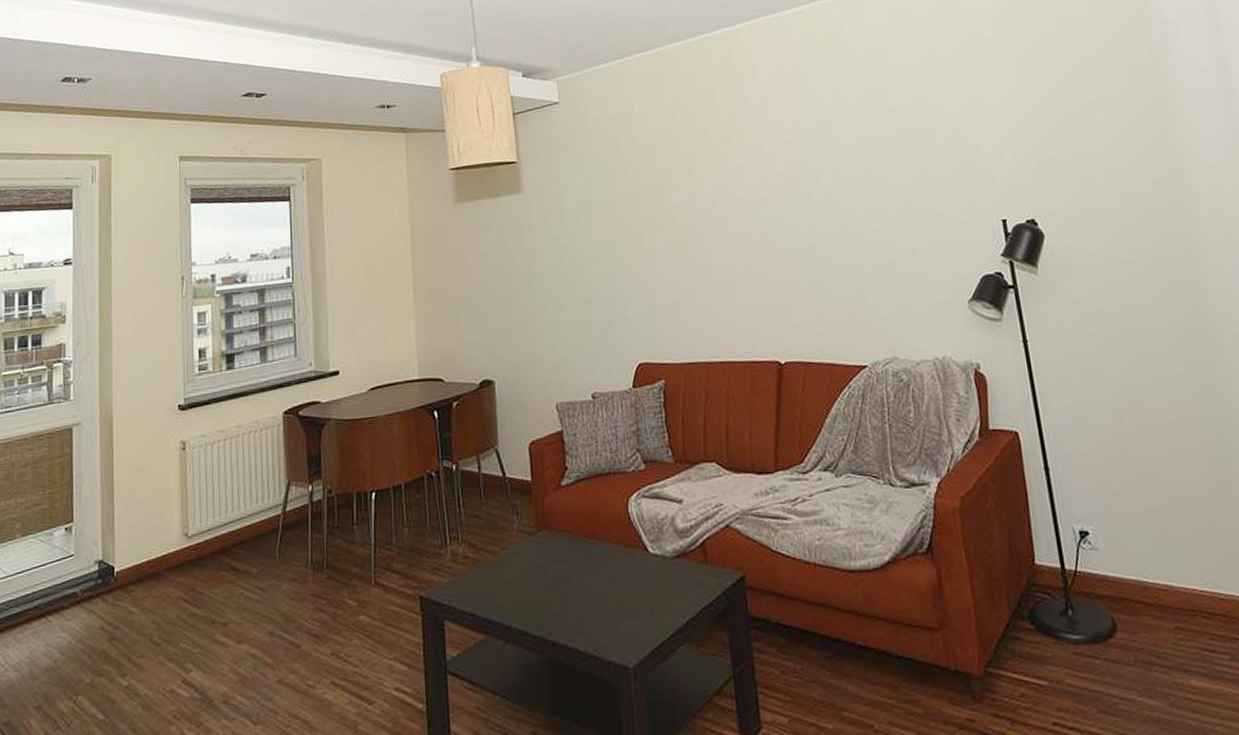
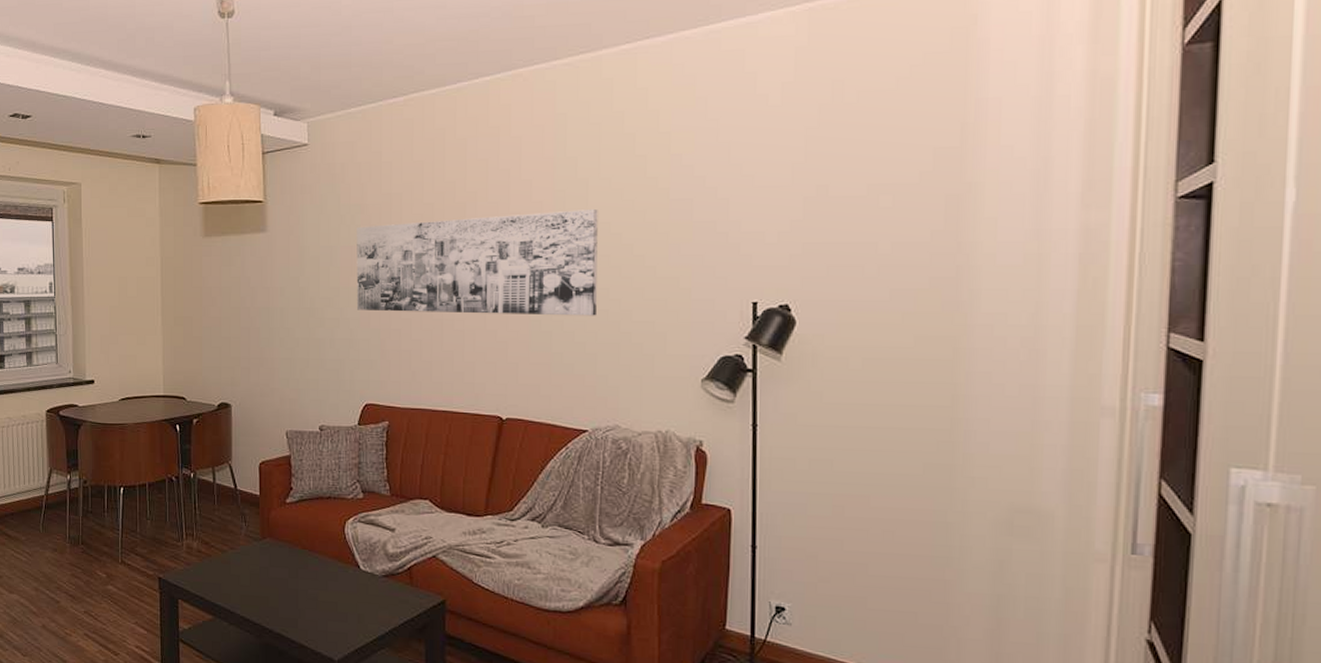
wall art: none [614,144,859,265] -> present [356,209,598,316]

